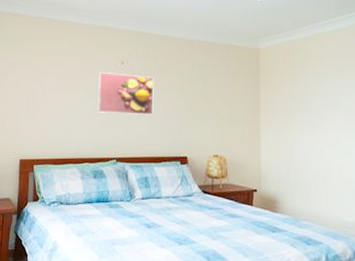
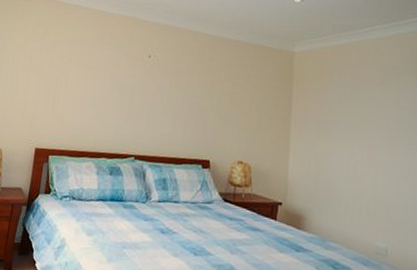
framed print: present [97,72,154,115] -> none [119,64,181,113]

